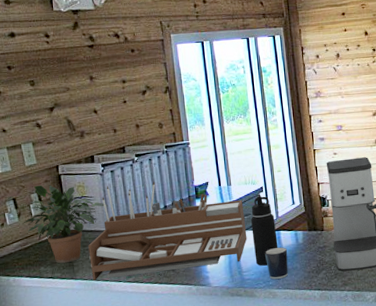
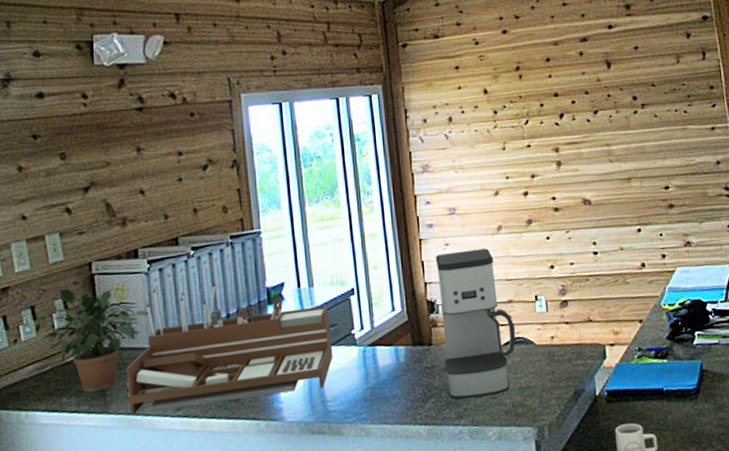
water bottle: present [251,195,278,266] -> none [338,300,373,393]
mug: present [264,247,289,279] -> none [355,368,387,411]

